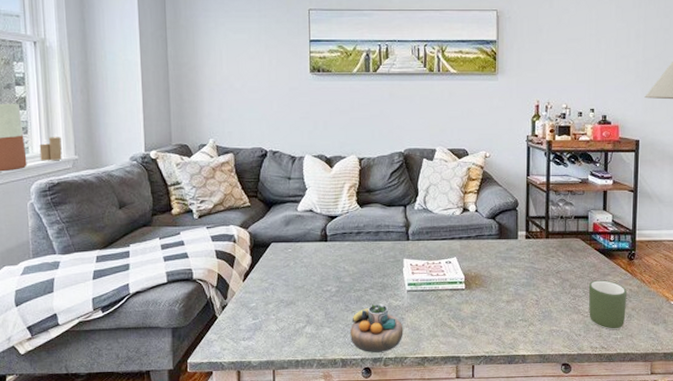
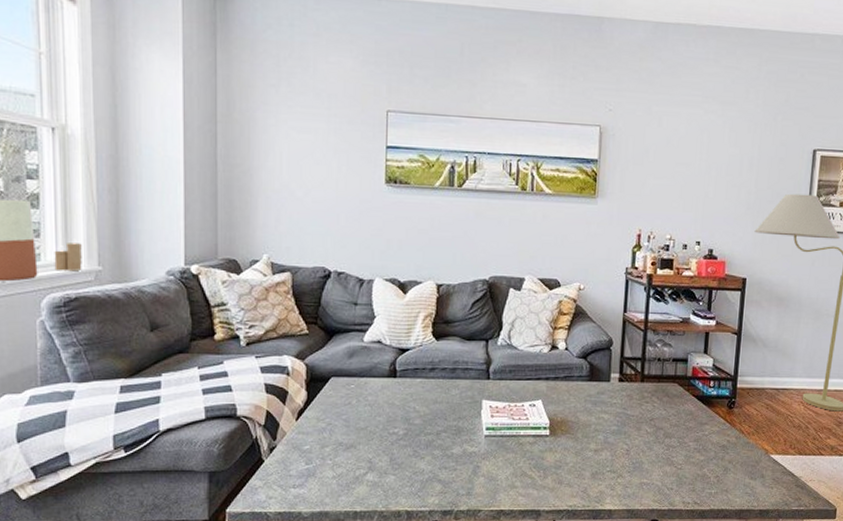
decorative bowl: present [350,303,403,352] -> none [418,449,479,504]
mug: present [588,280,627,329] -> none [683,430,724,483]

